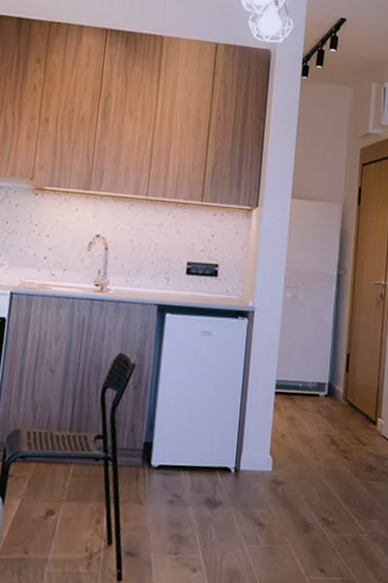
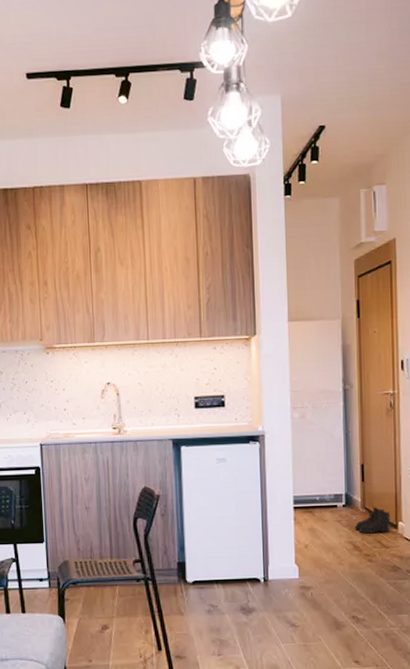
boots: none [334,399,371,429] -> present [355,506,391,534]

